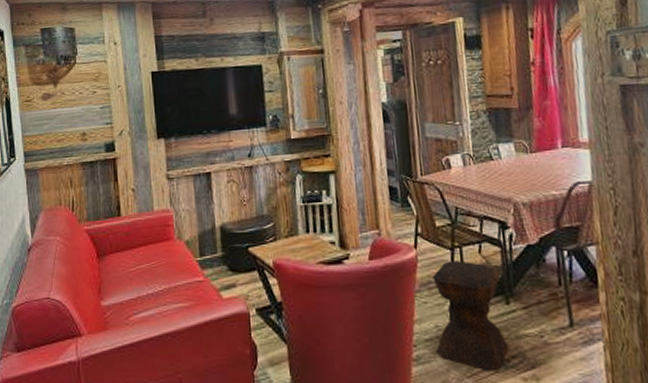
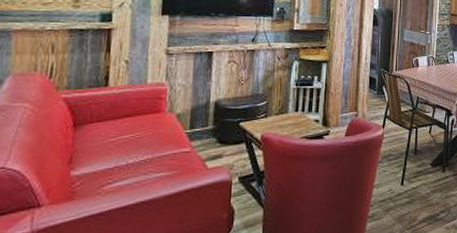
stool: present [432,260,509,372] -> none [387,138,442,224]

